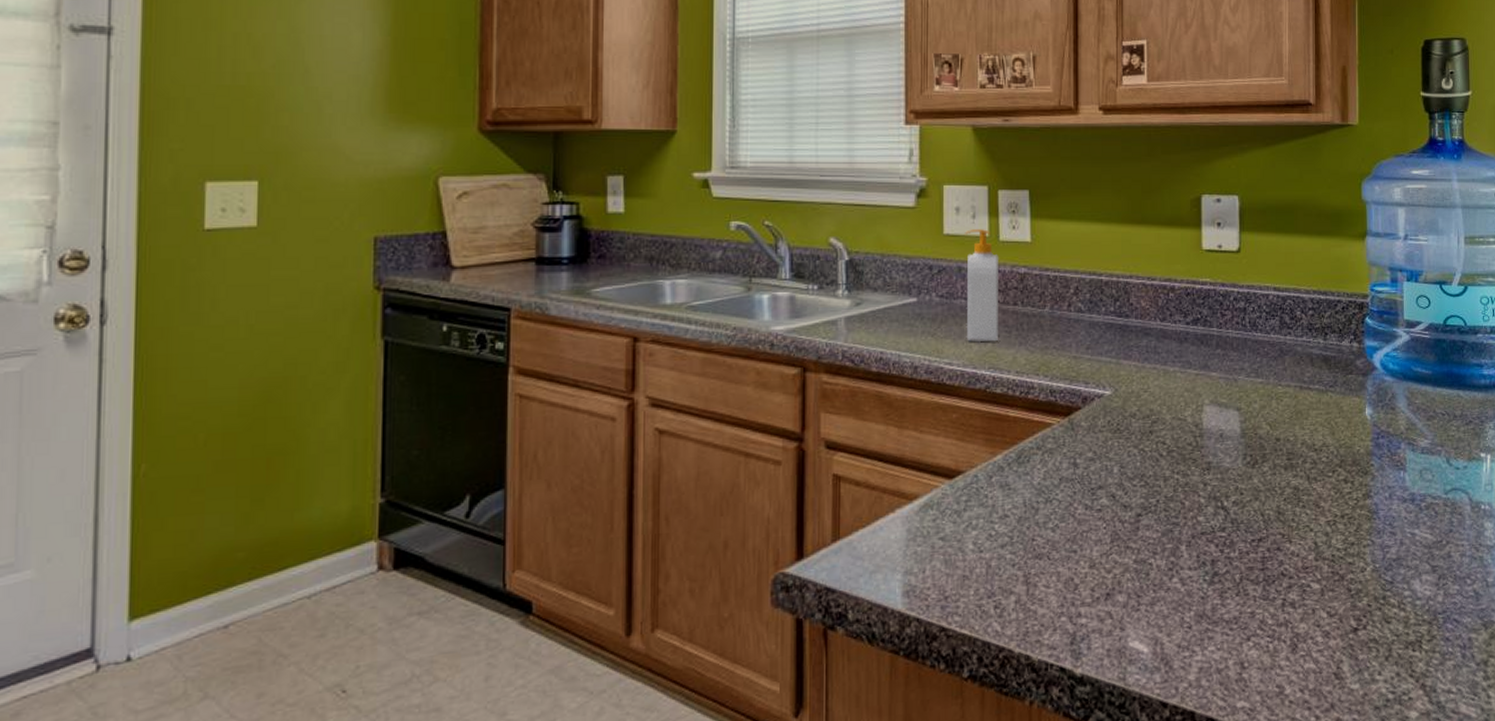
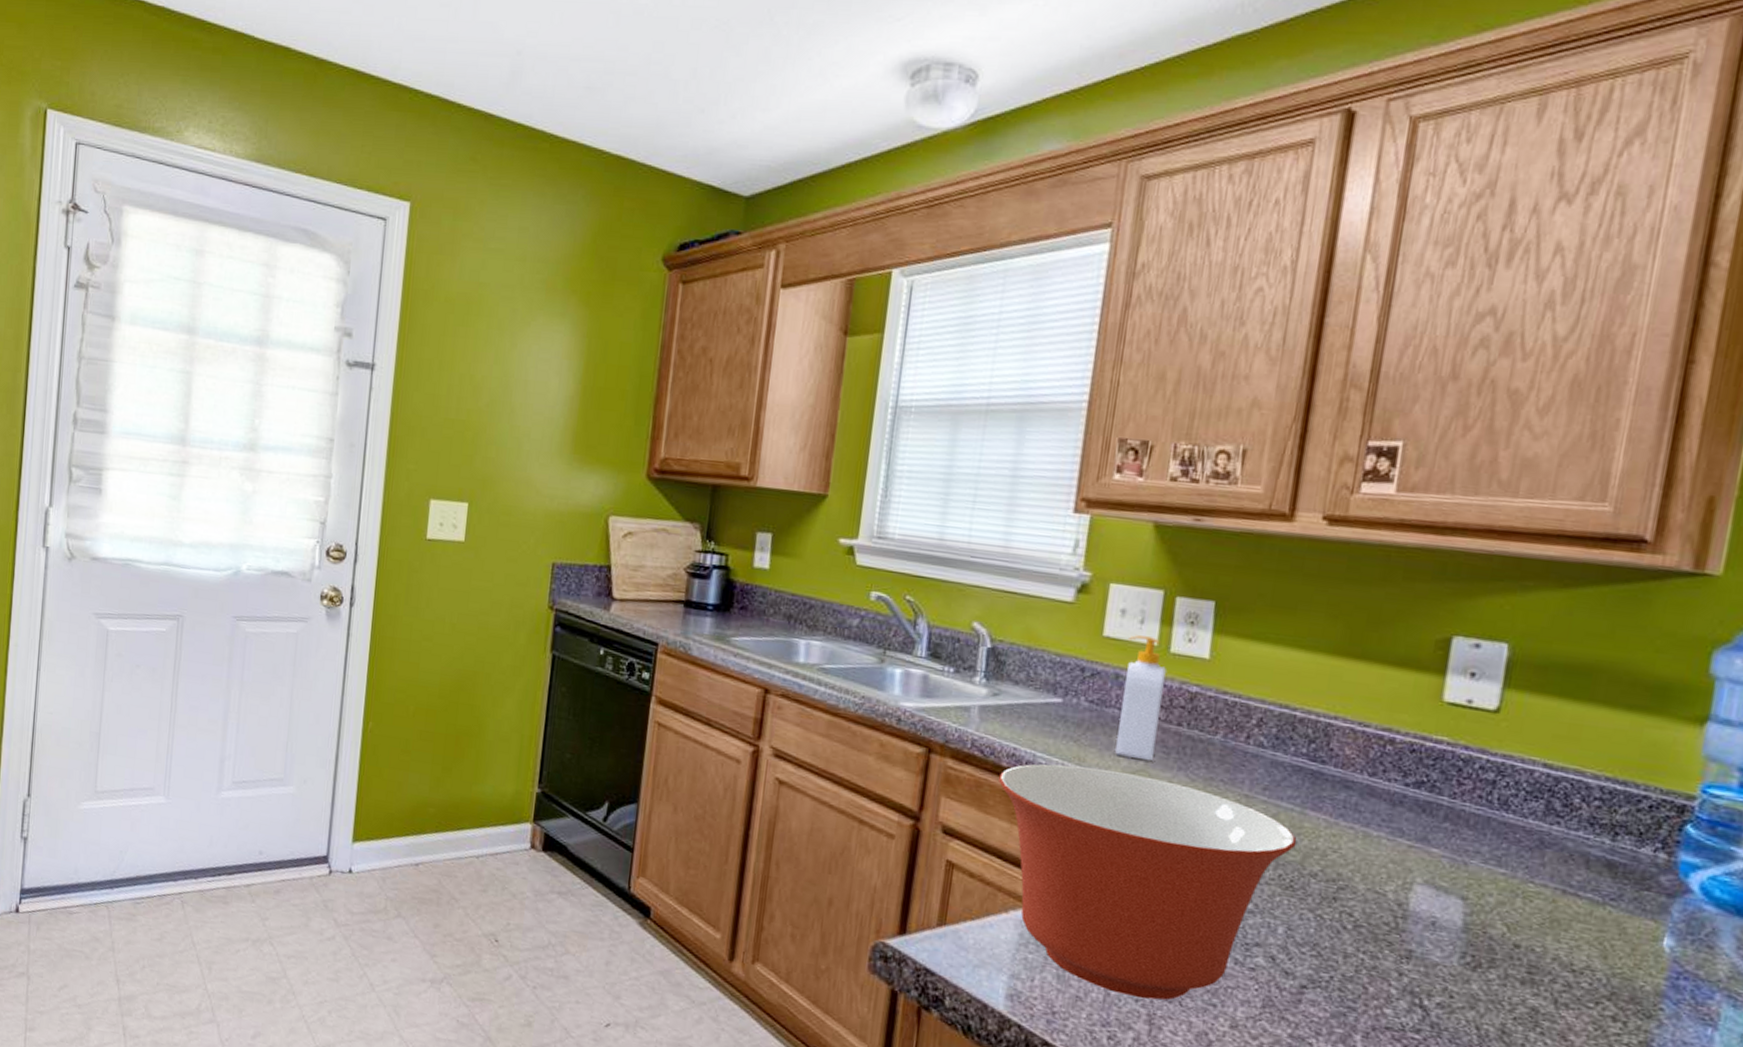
mixing bowl: none [871,356,1117,563] -> present [999,764,1297,1000]

